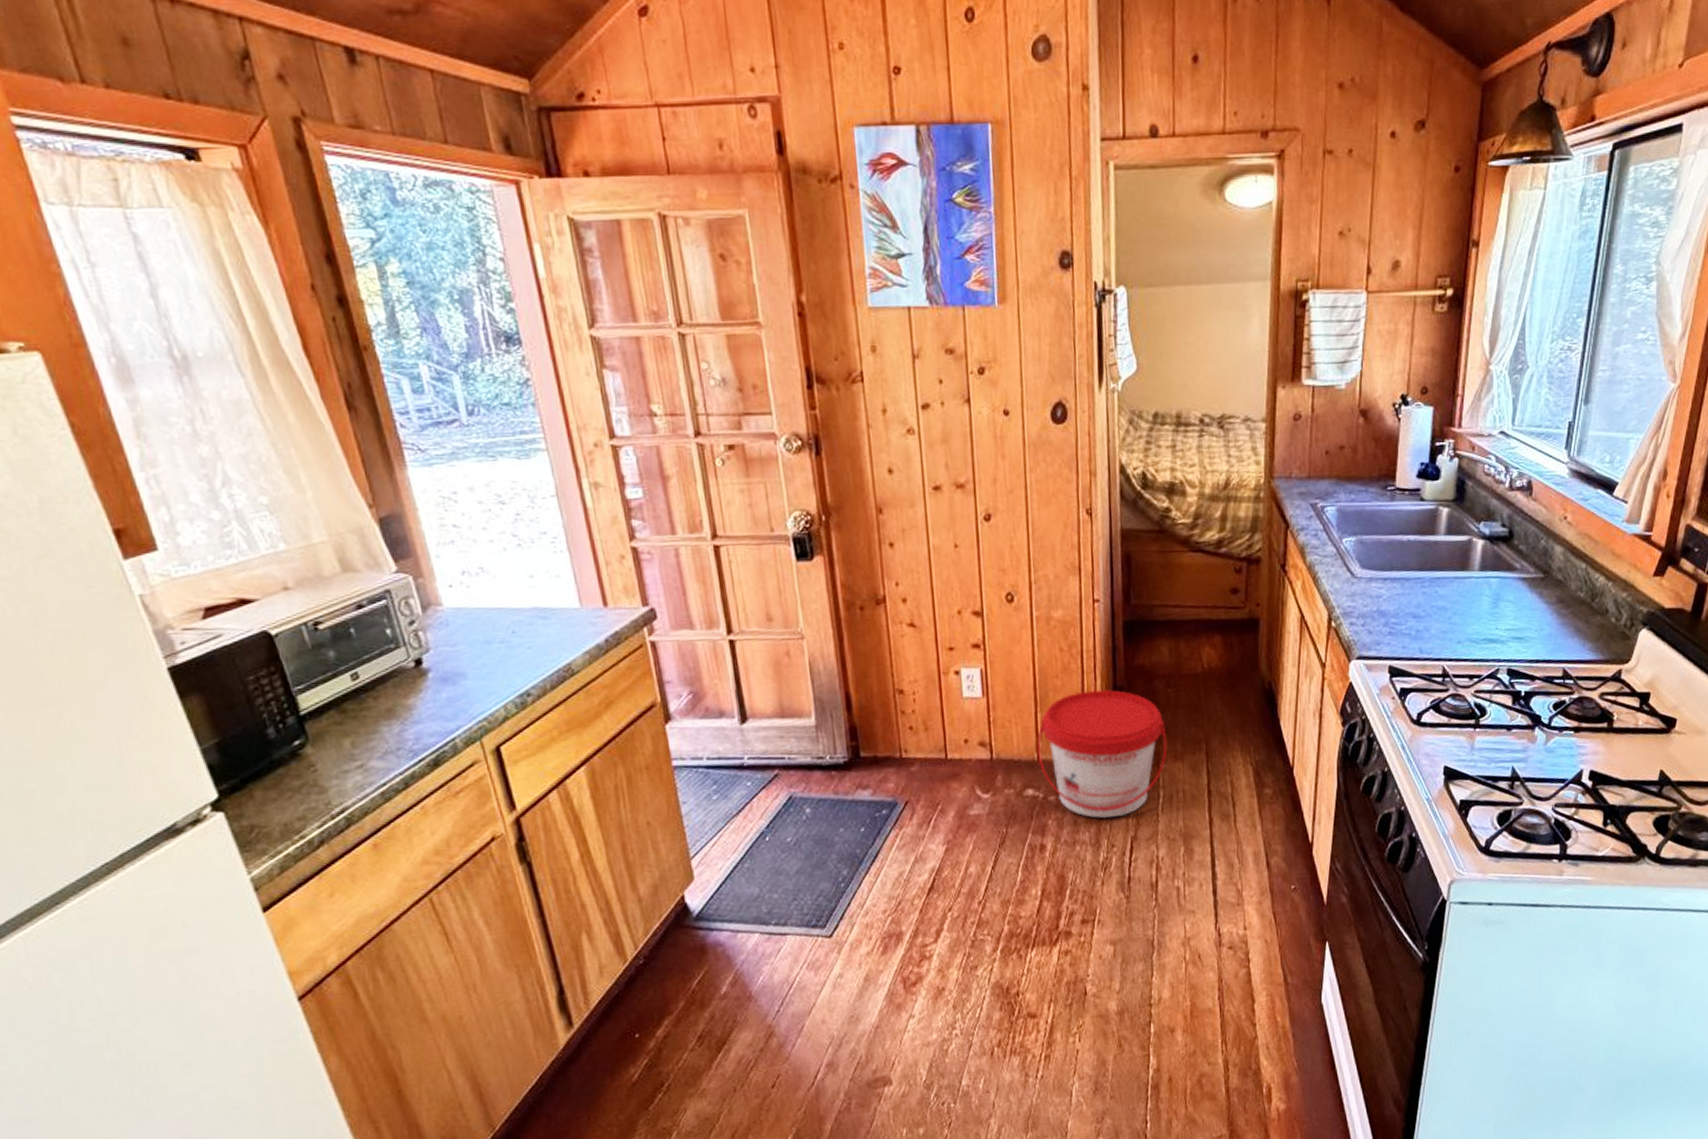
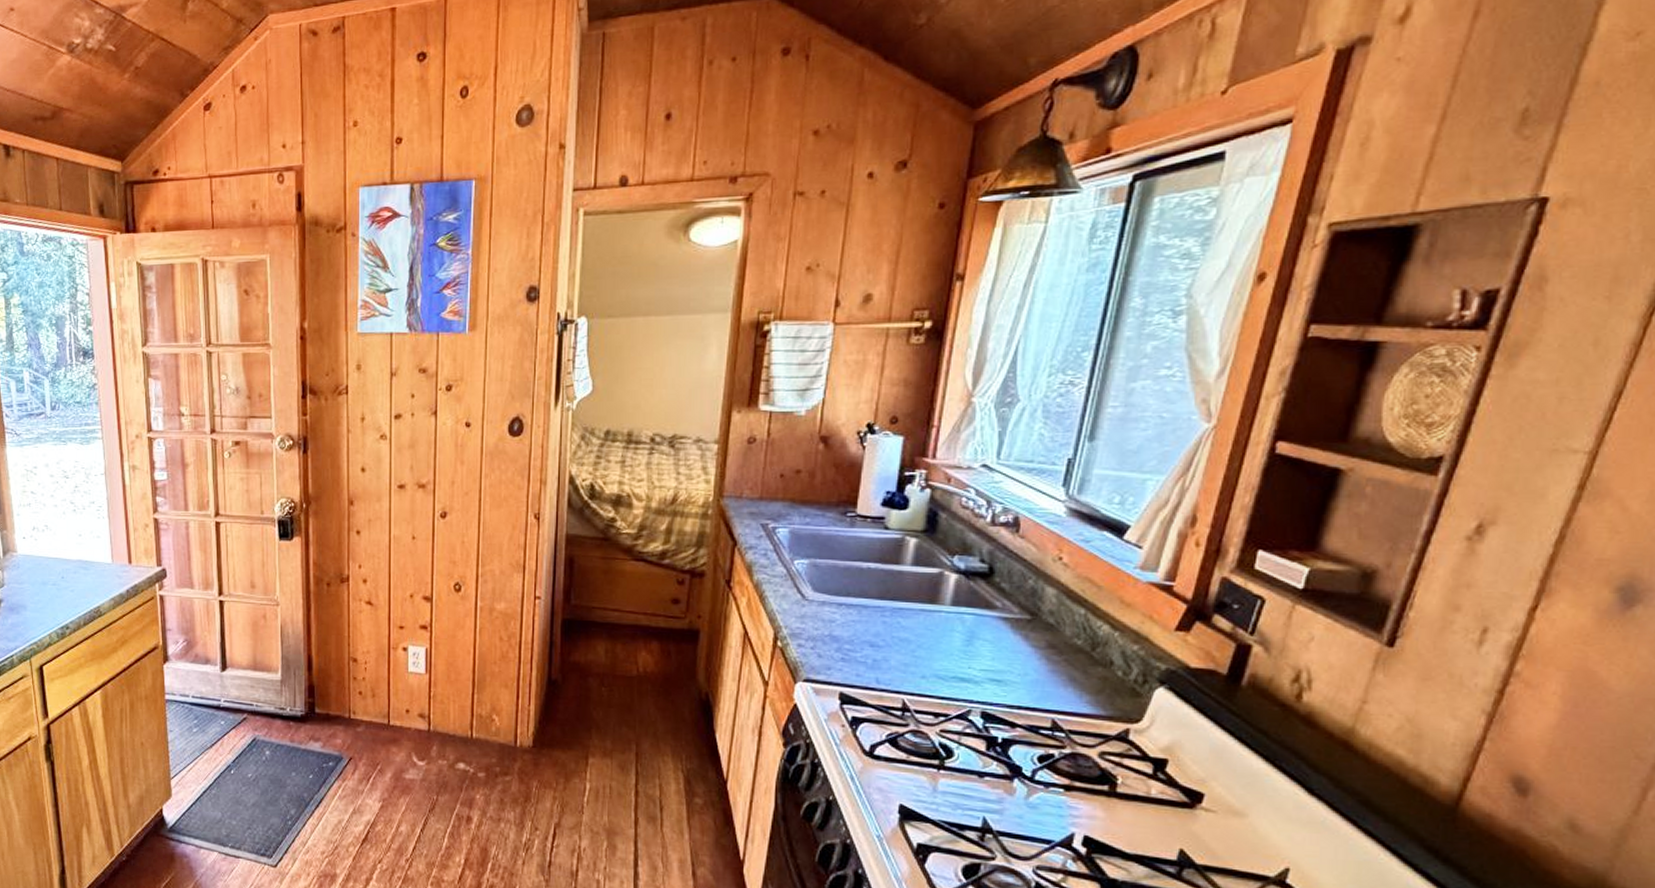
bucket: present [1036,689,1168,819] -> none [471,679,597,802]

